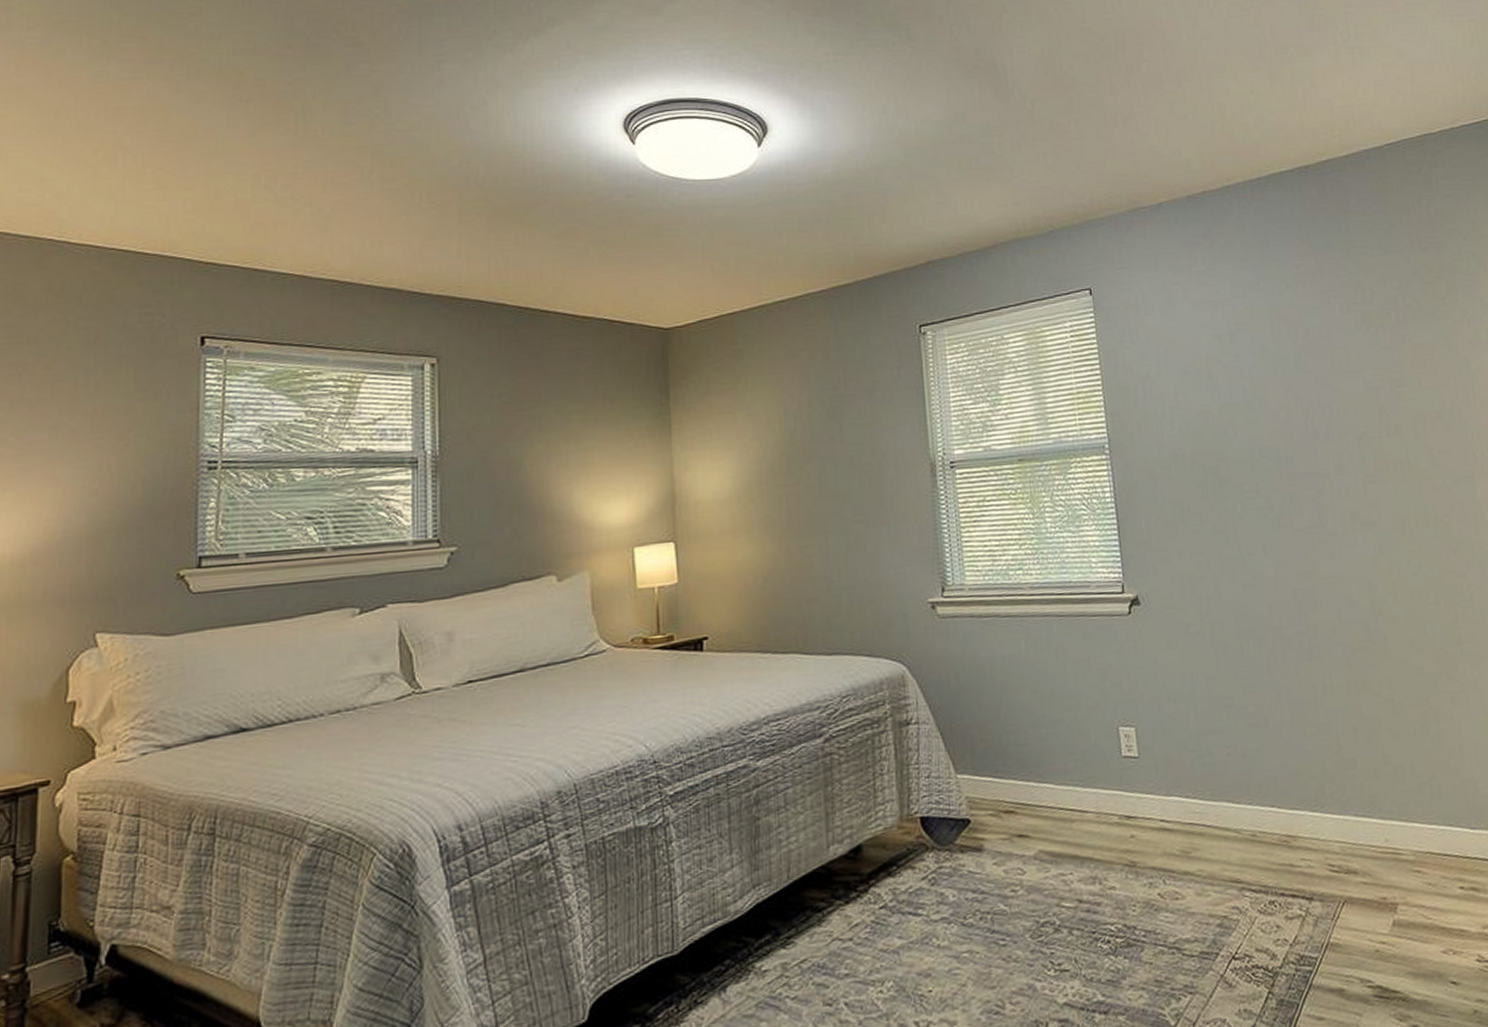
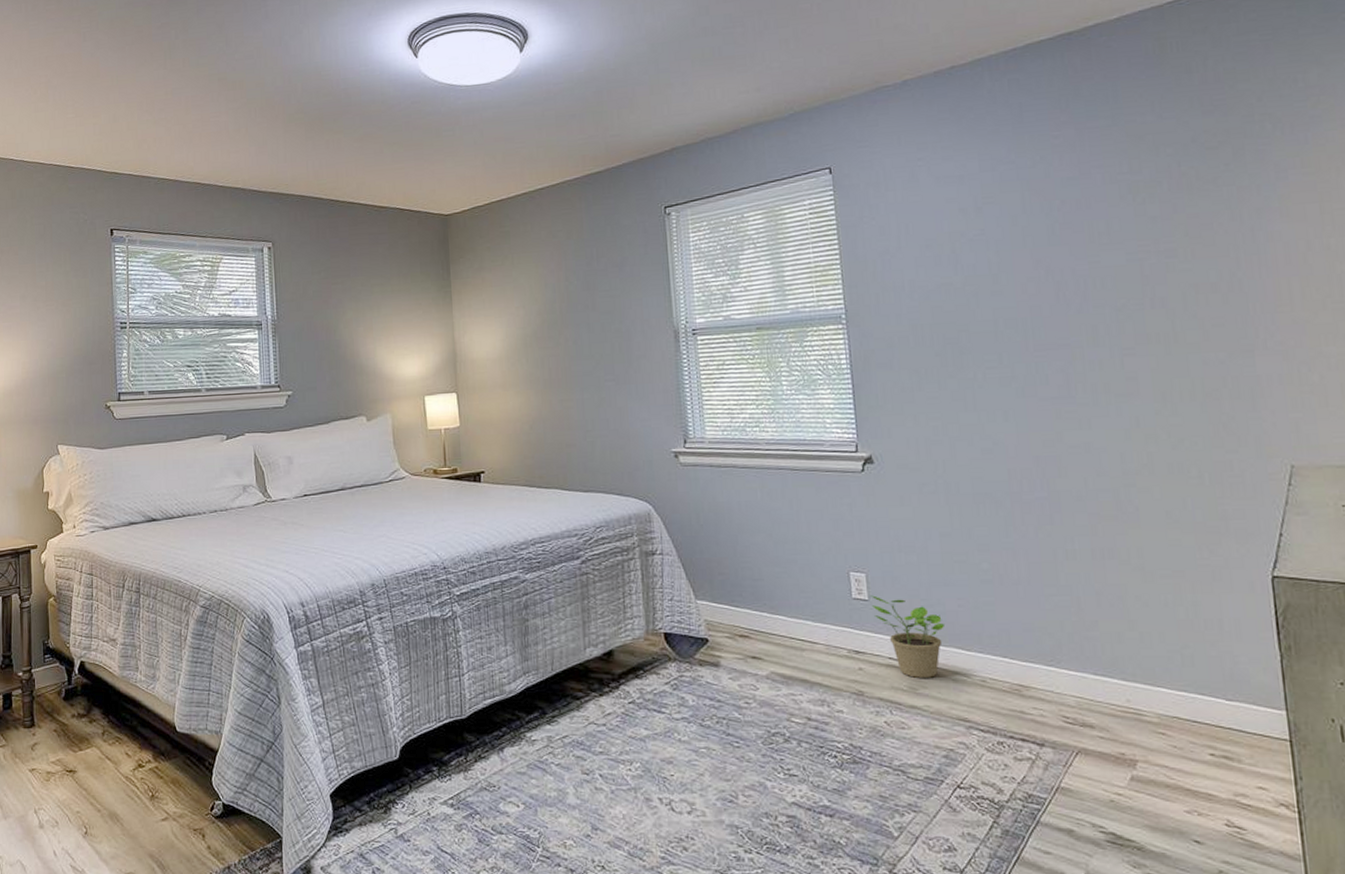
potted plant: none [1140,751,1215,840] -> present [870,595,946,678]

